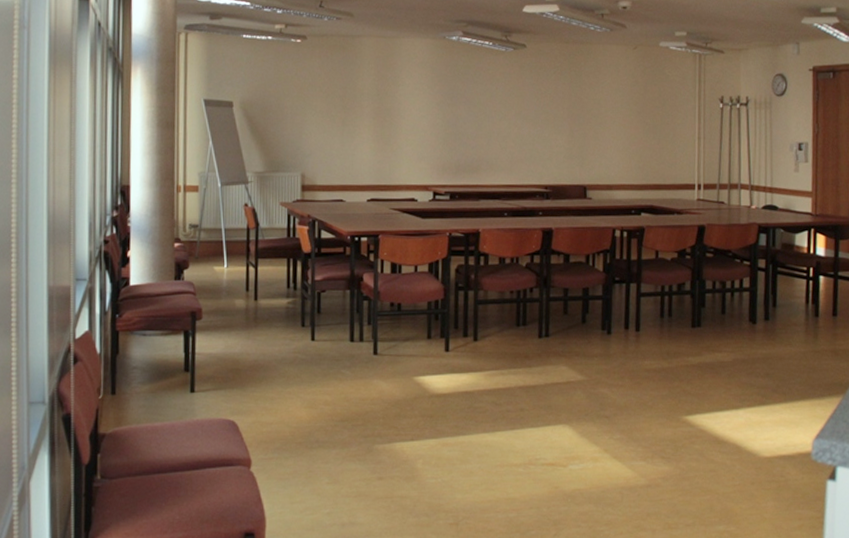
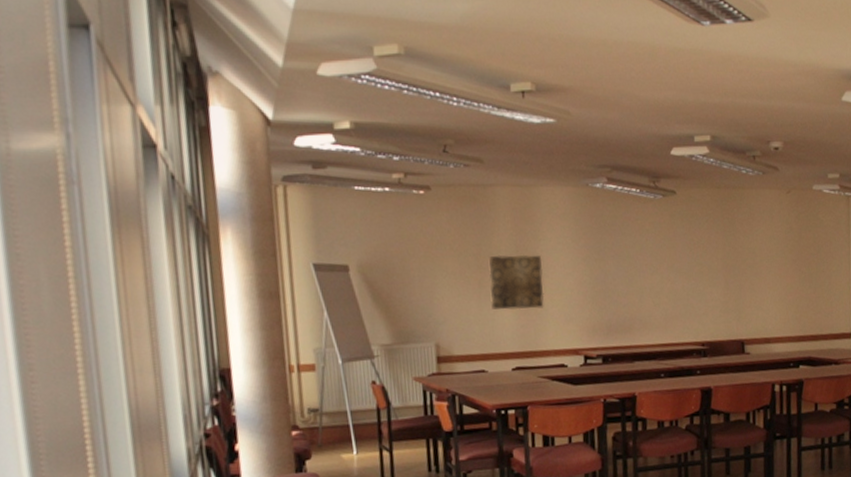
wall art: none [351,97,400,147] -> present [488,254,544,310]

